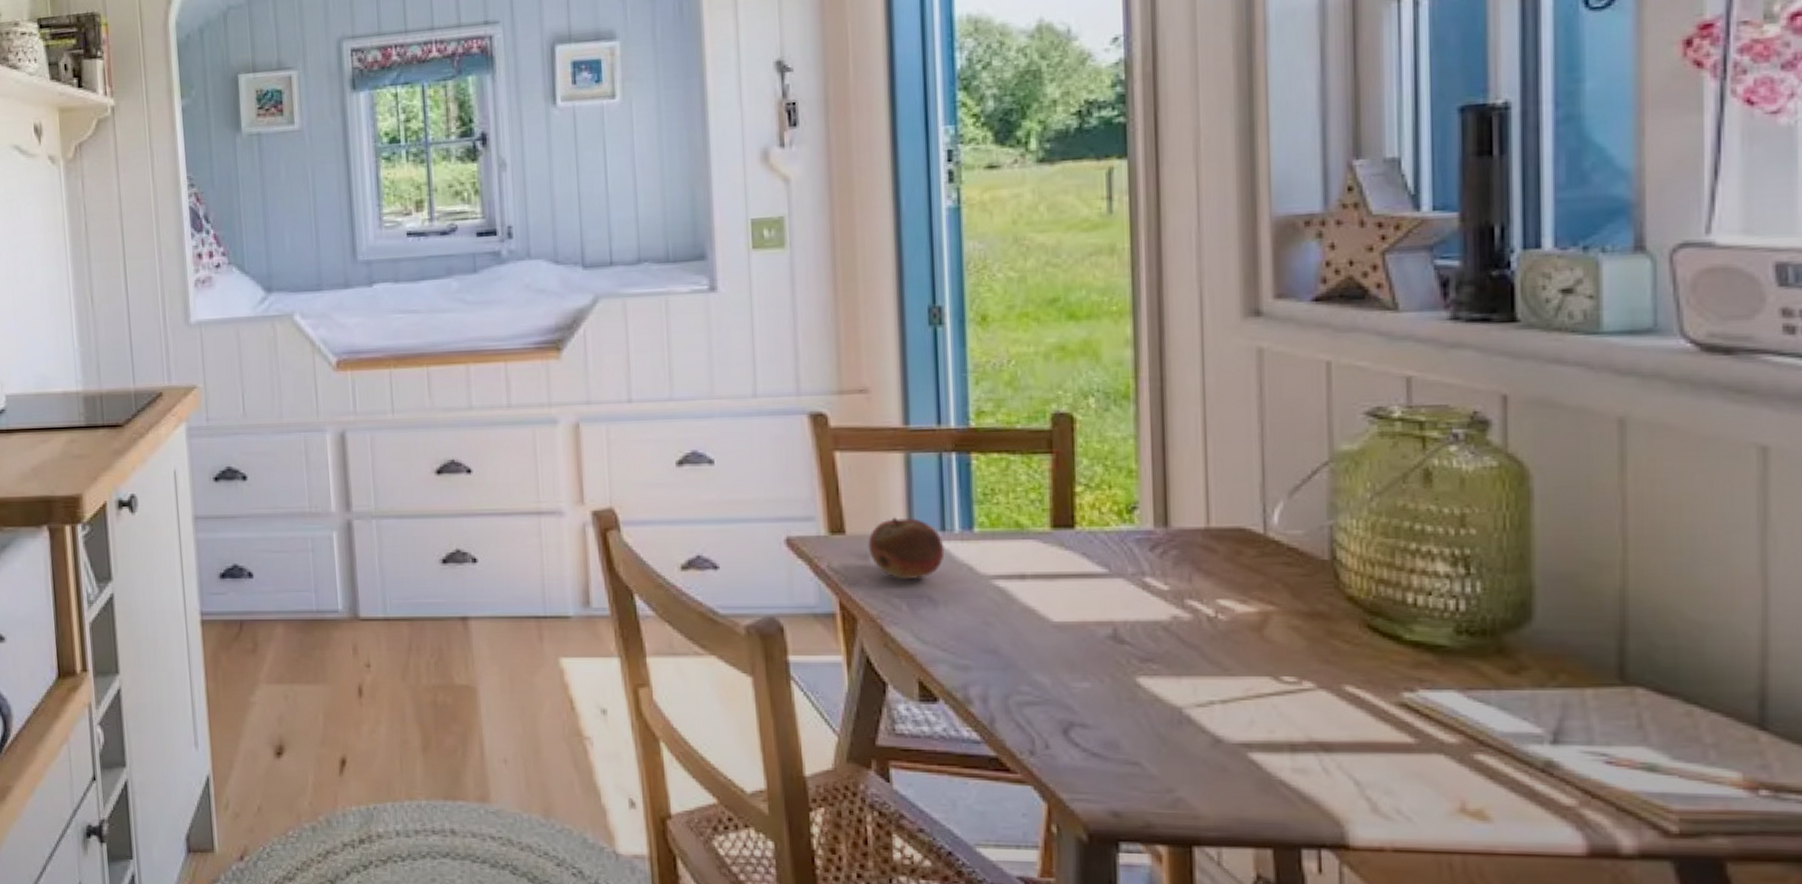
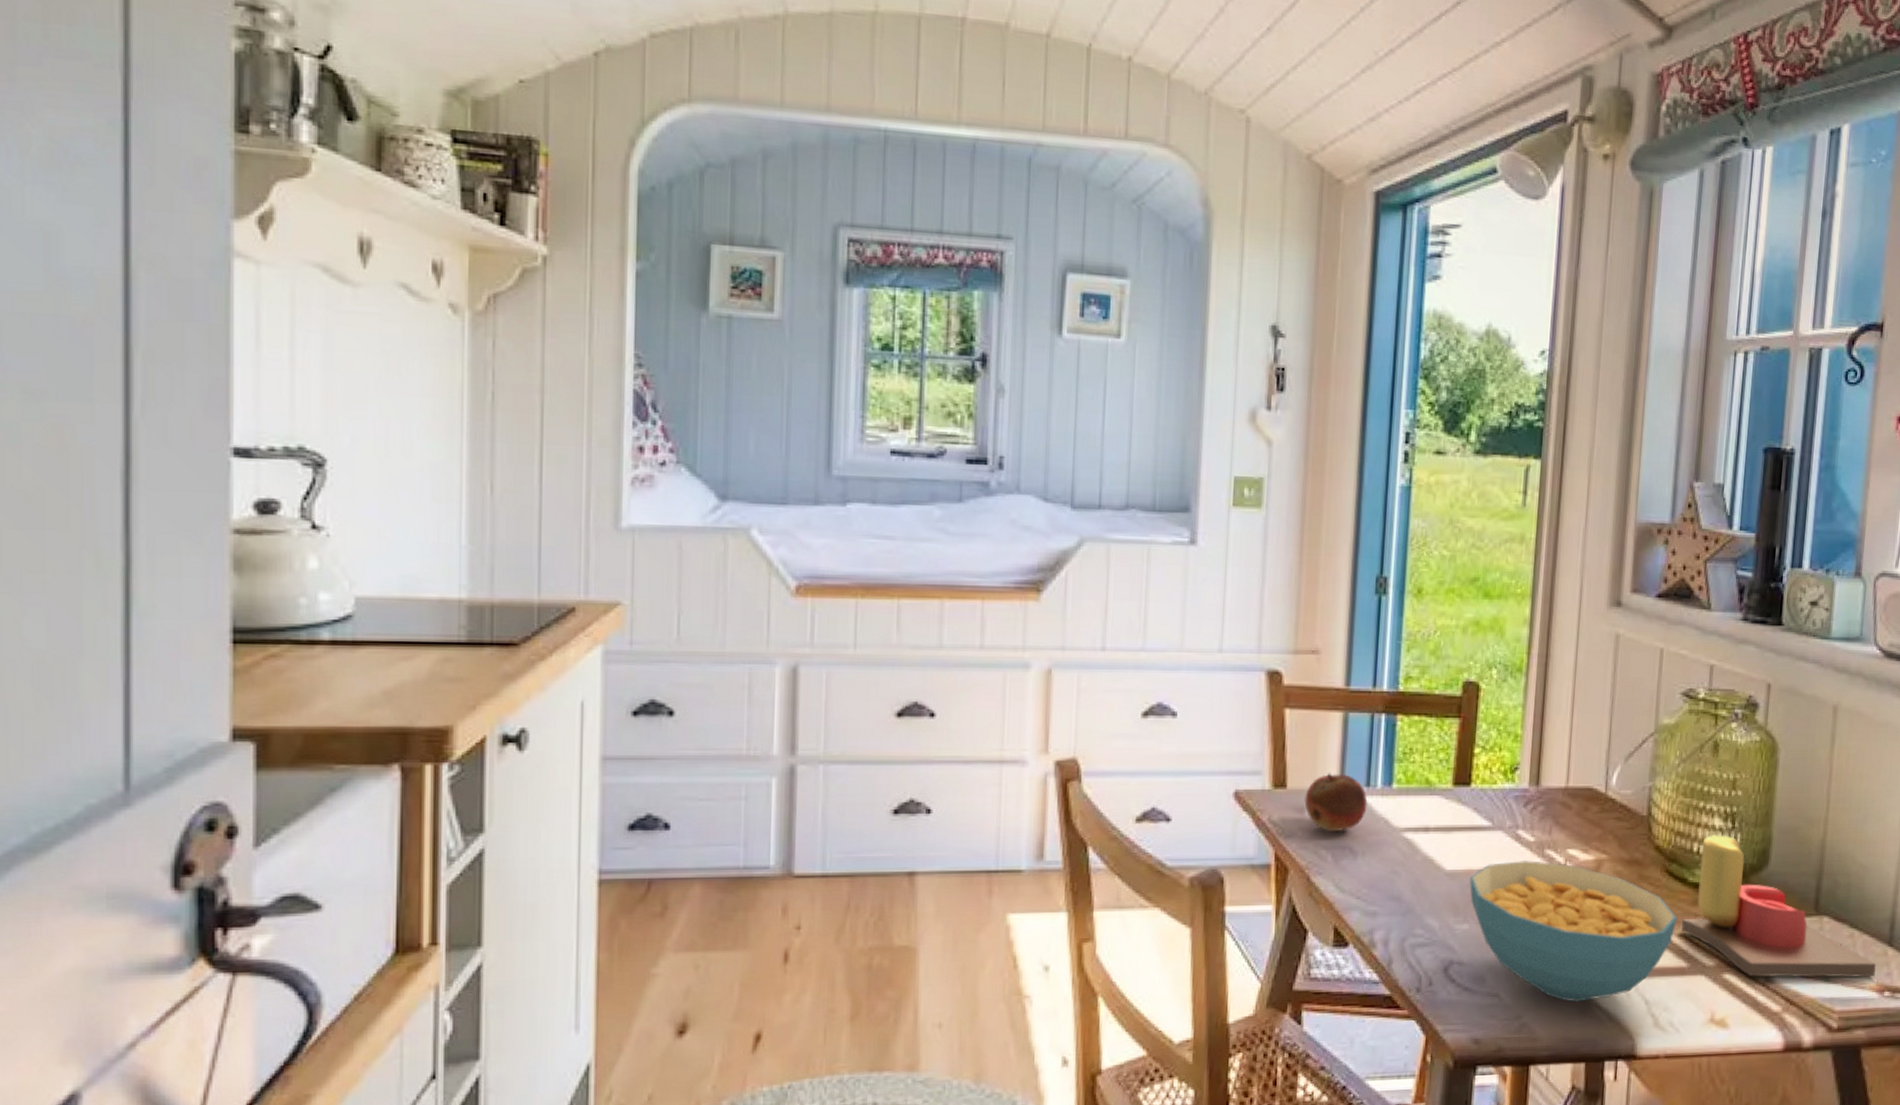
cereal bowl: none [1086,611,1391,778] -> present [1470,859,1677,1002]
candle: none [1400,583,1739,769] -> present [1681,835,1876,978]

